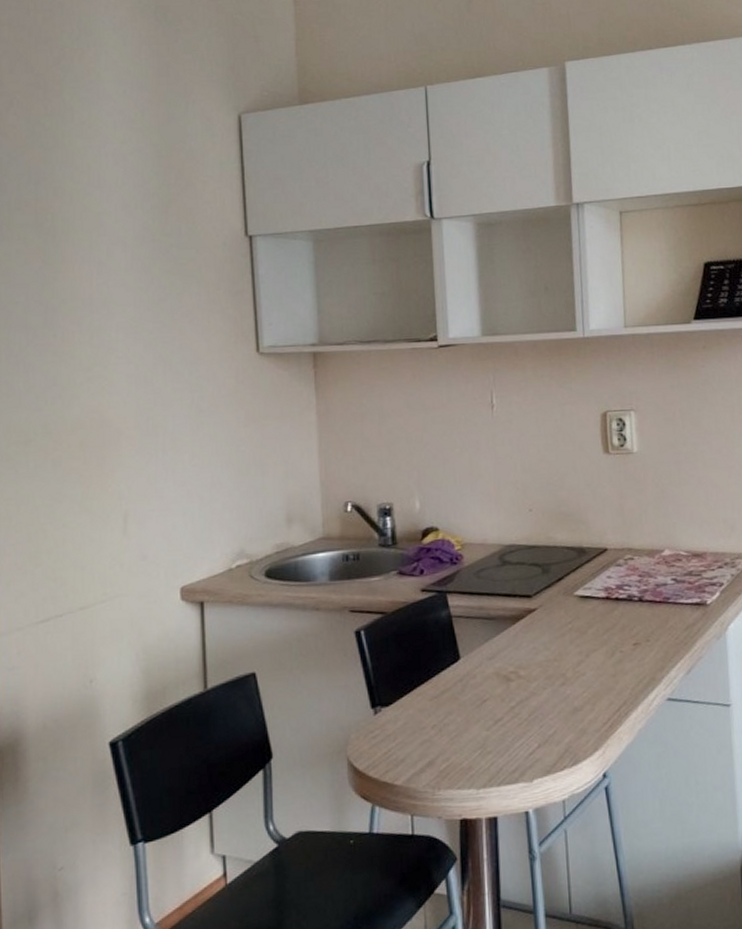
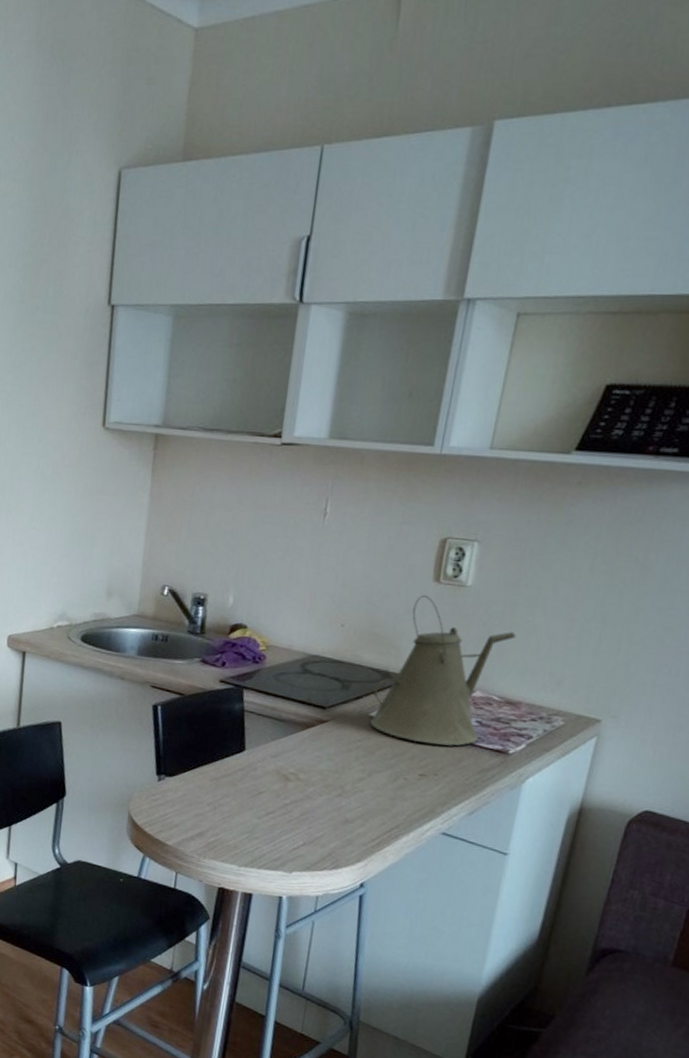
kettle: none [573,467,686,612] -> present [370,594,516,746]

